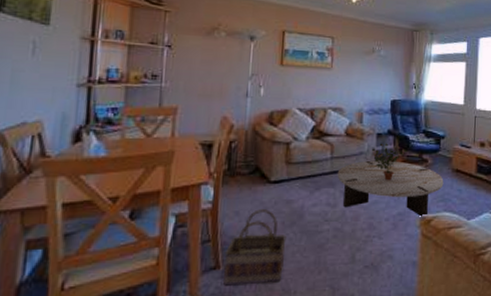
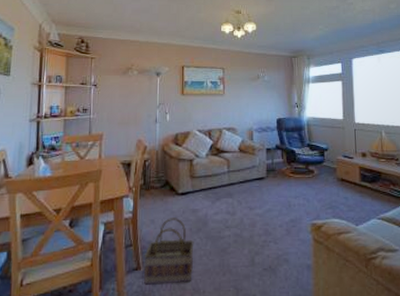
coffee table: present [337,160,444,217] -> none [234,172,331,223]
potted plant: present [372,143,408,181] -> none [263,157,295,191]

